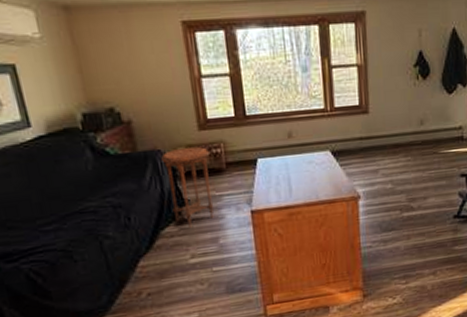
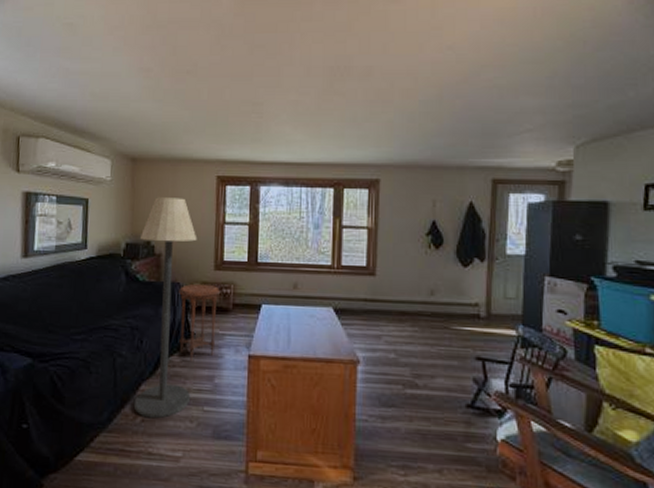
floor lamp: none [98,52,196,291] -> present [133,197,197,419]

